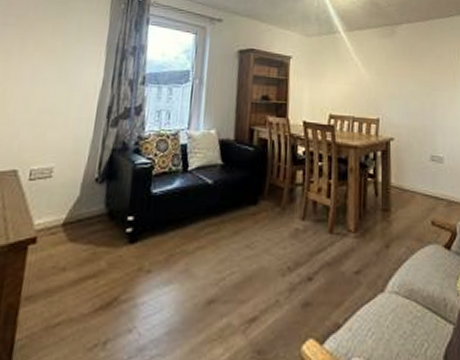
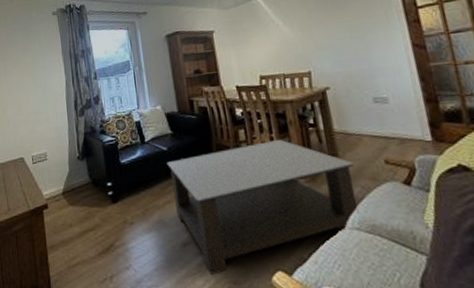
coffee table: none [208,186,403,341] -> present [167,139,359,274]

